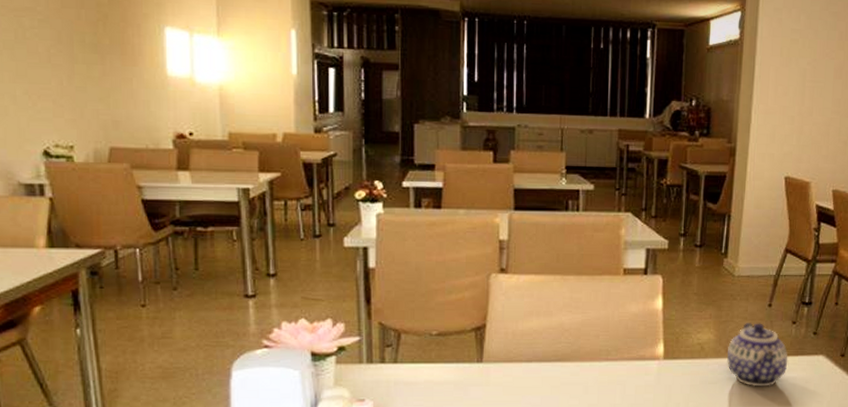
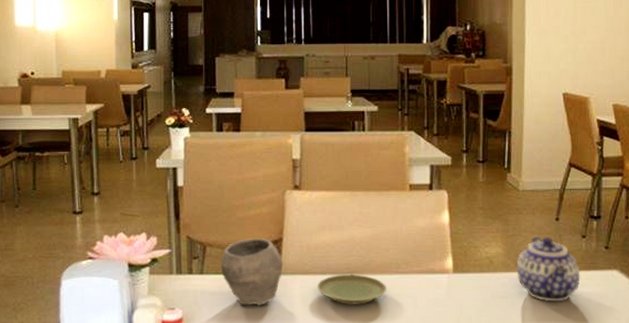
bowl: none [417,325,486,396] -> present [220,238,283,307]
plate: none [522,361,596,393] -> present [317,274,387,305]

